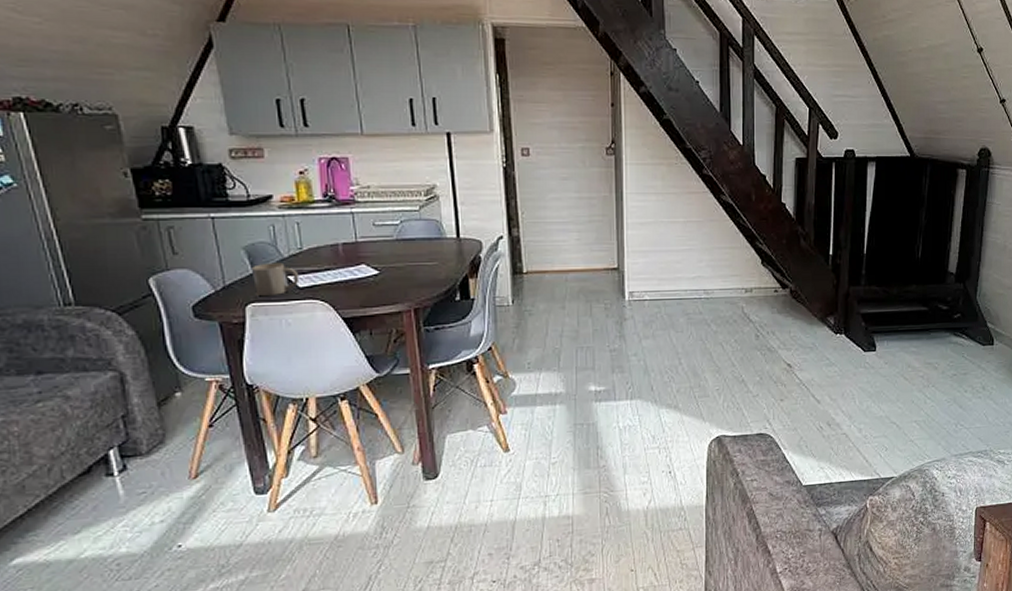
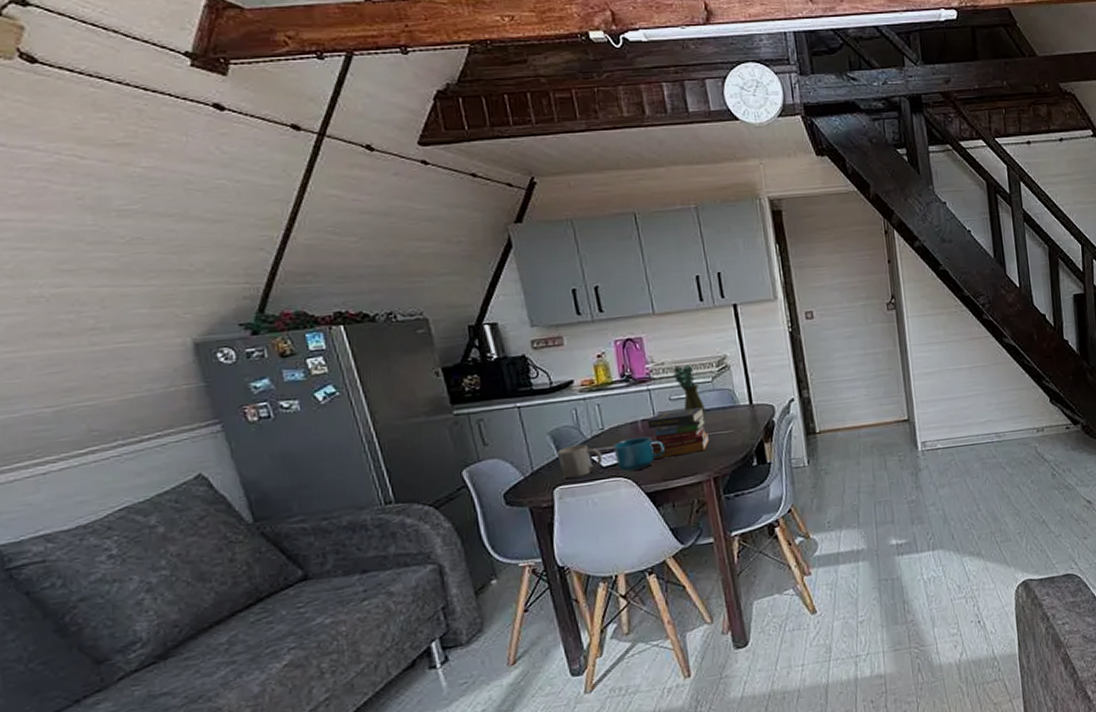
cup: none [311,261,365,295] -> present [613,437,665,472]
books: none [349,236,412,284] -> present [647,407,709,459]
vase: none [378,189,411,247] -> present [673,364,706,418]

